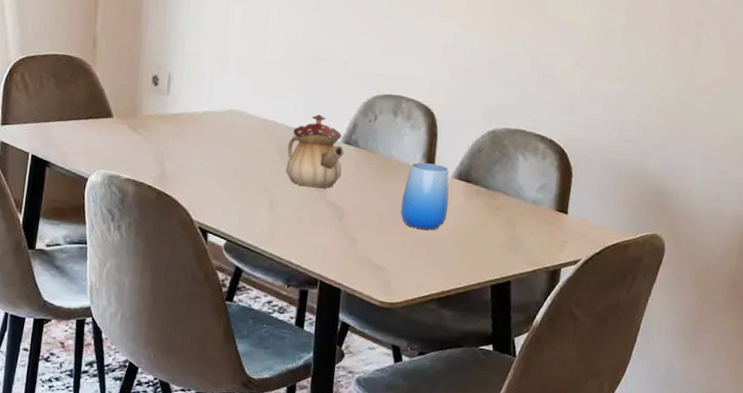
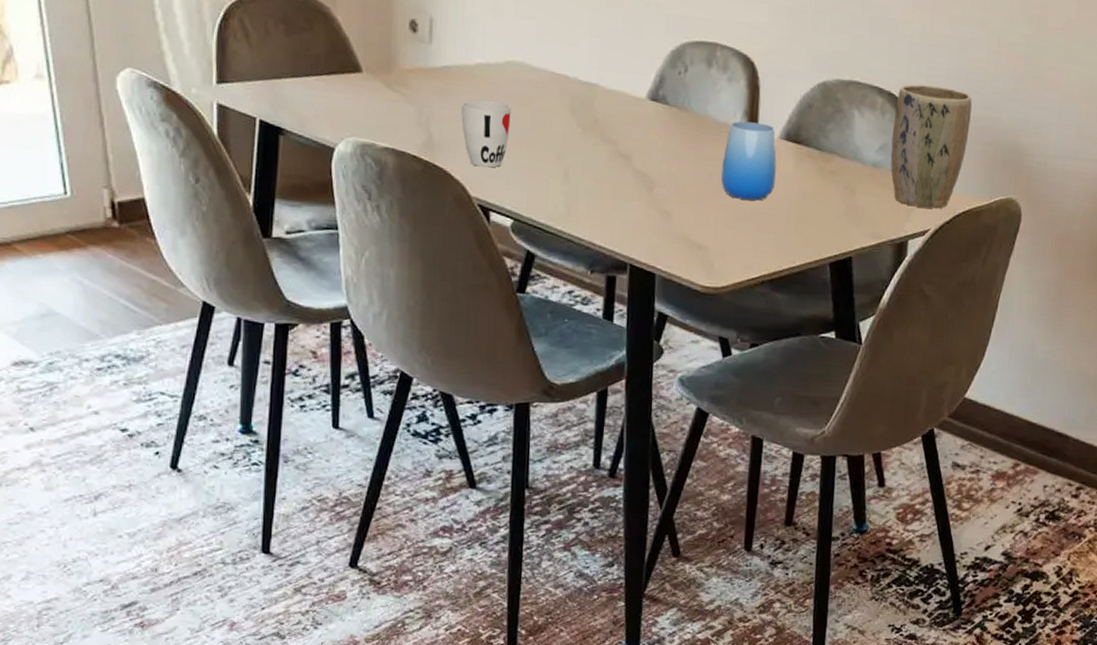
cup: none [189,141,230,197] -> present [460,100,511,168]
teapot: present [286,114,345,188] -> none [581,66,652,154]
plant pot: none [548,133,624,242] -> present [890,84,972,209]

